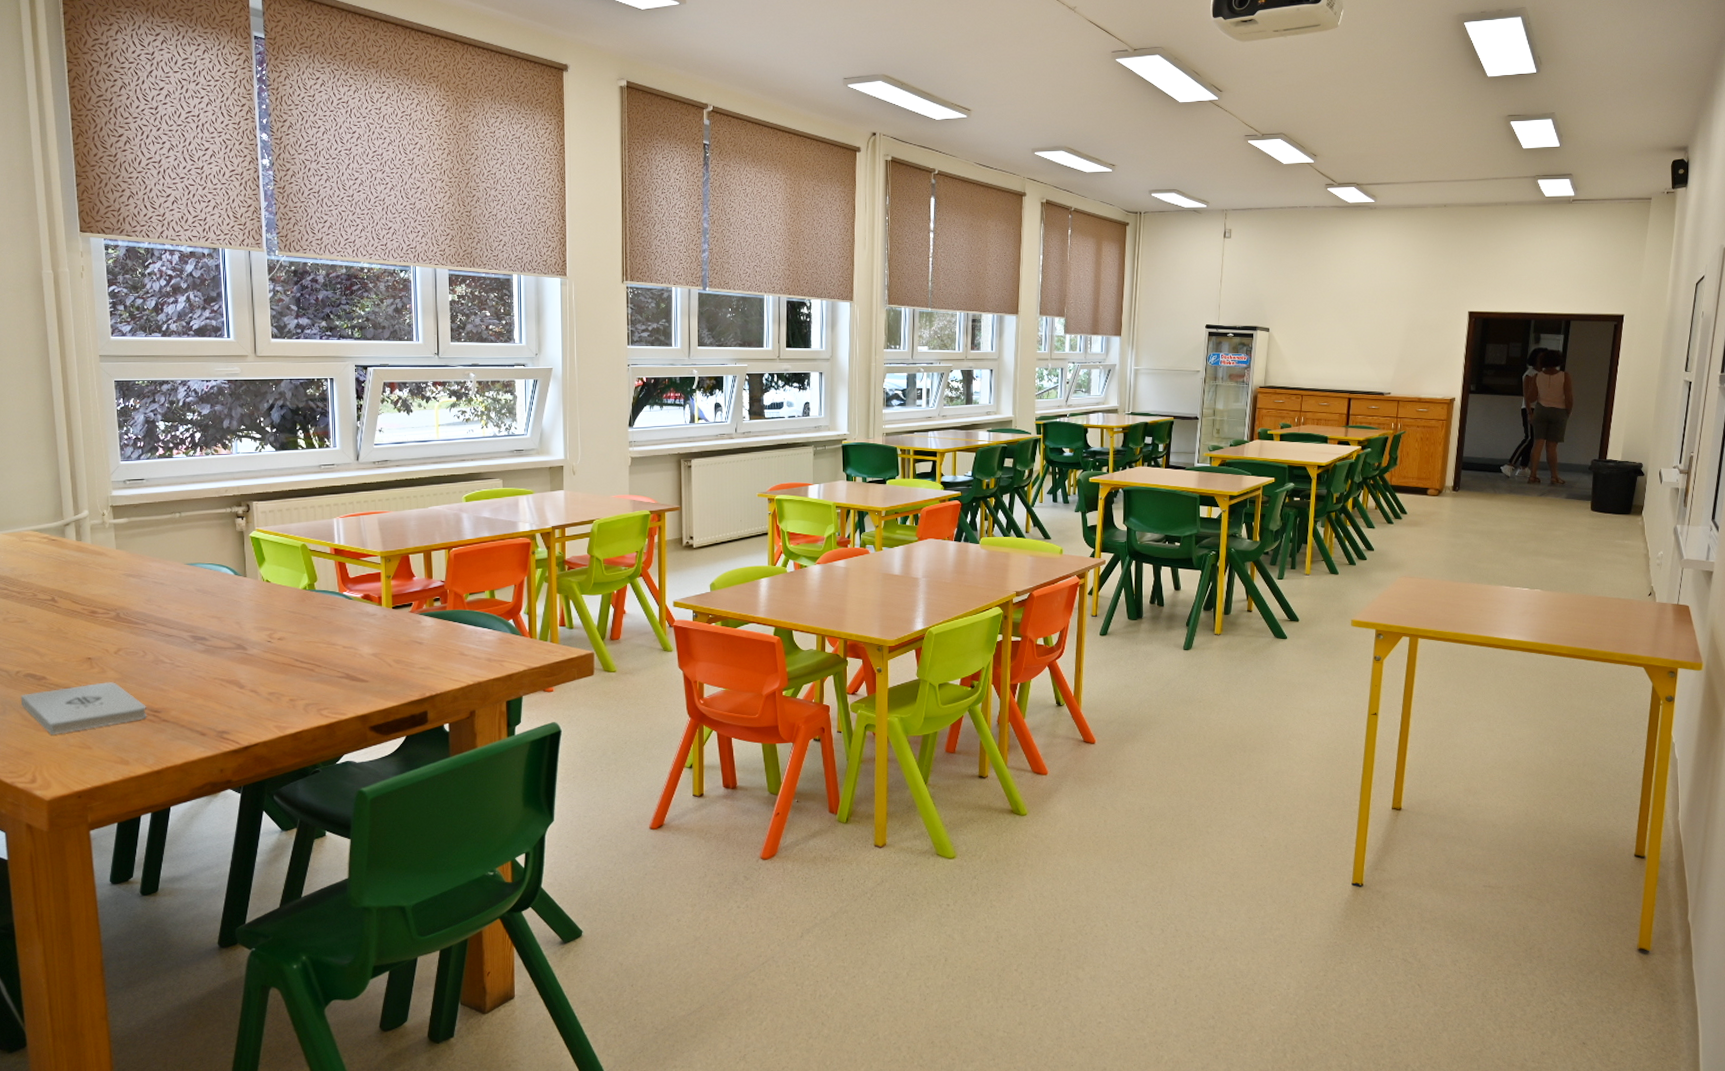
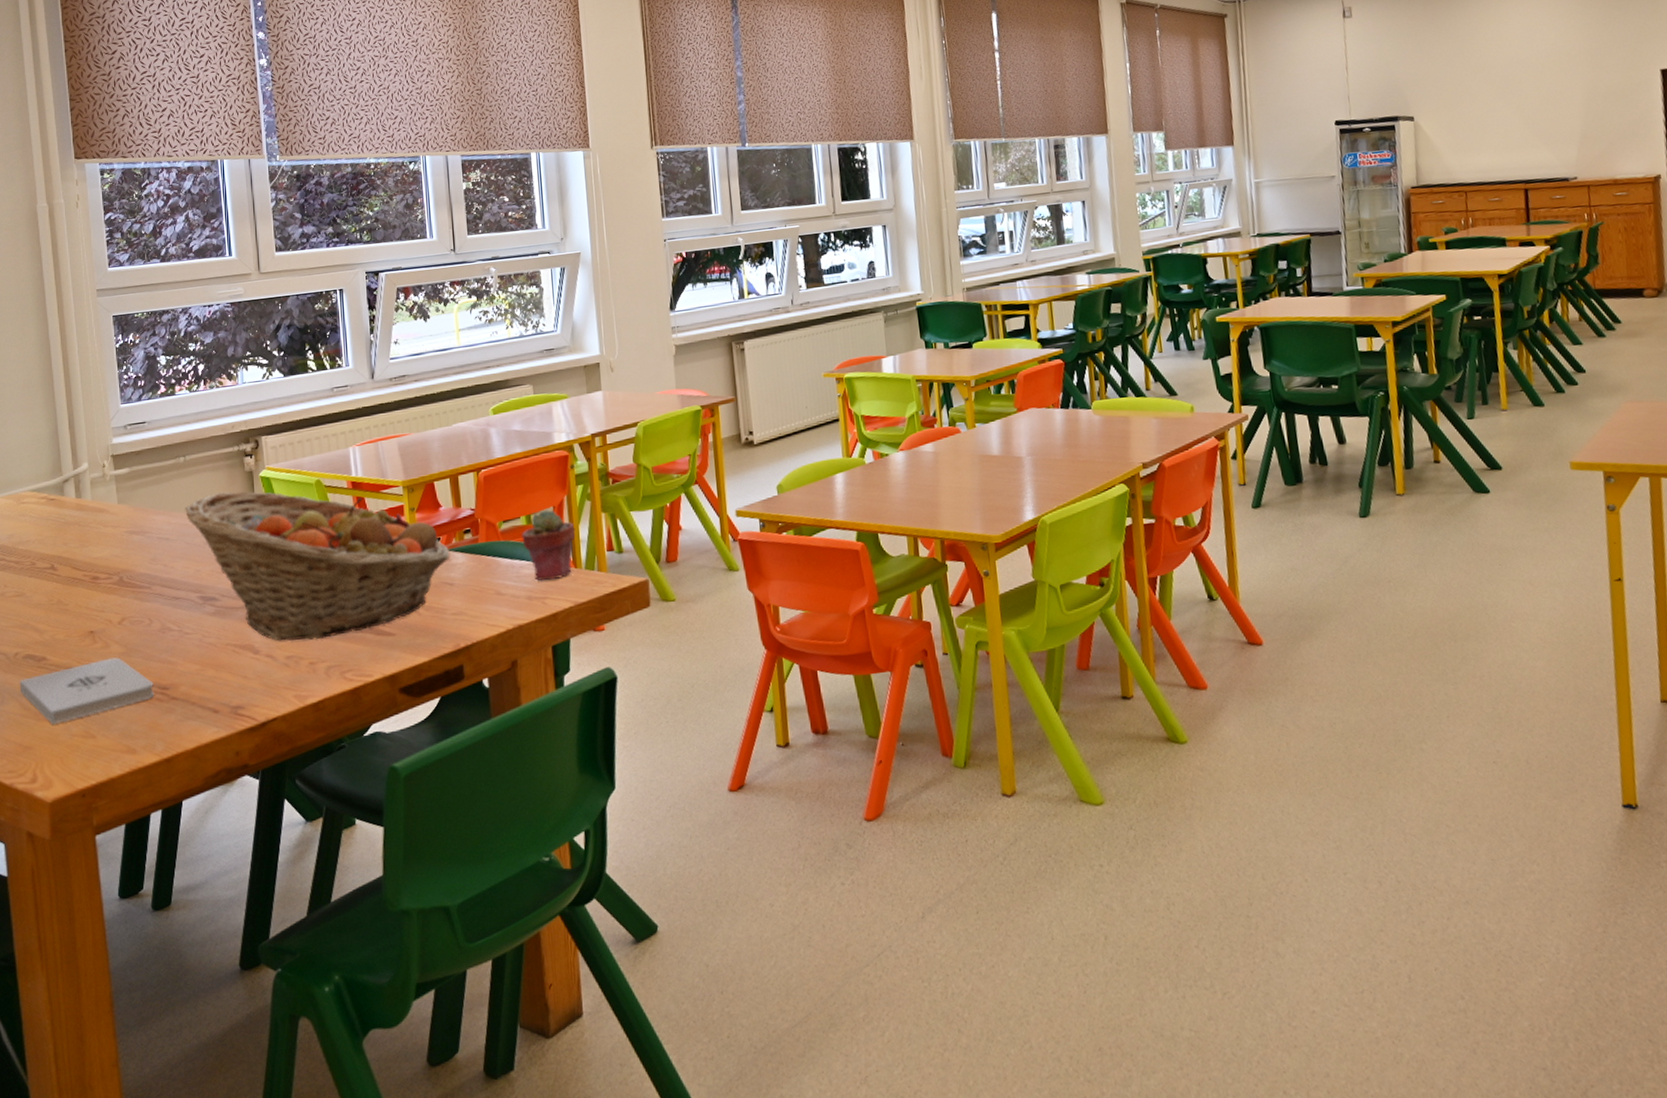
fruit basket: none [179,547,421,680] -> present [185,491,451,642]
potted succulent: none [485,586,533,646] -> present [522,509,576,581]

